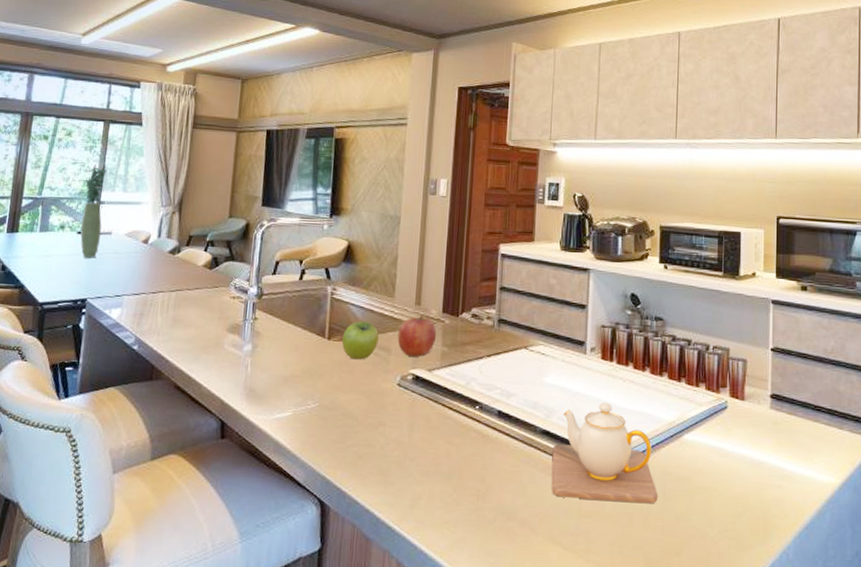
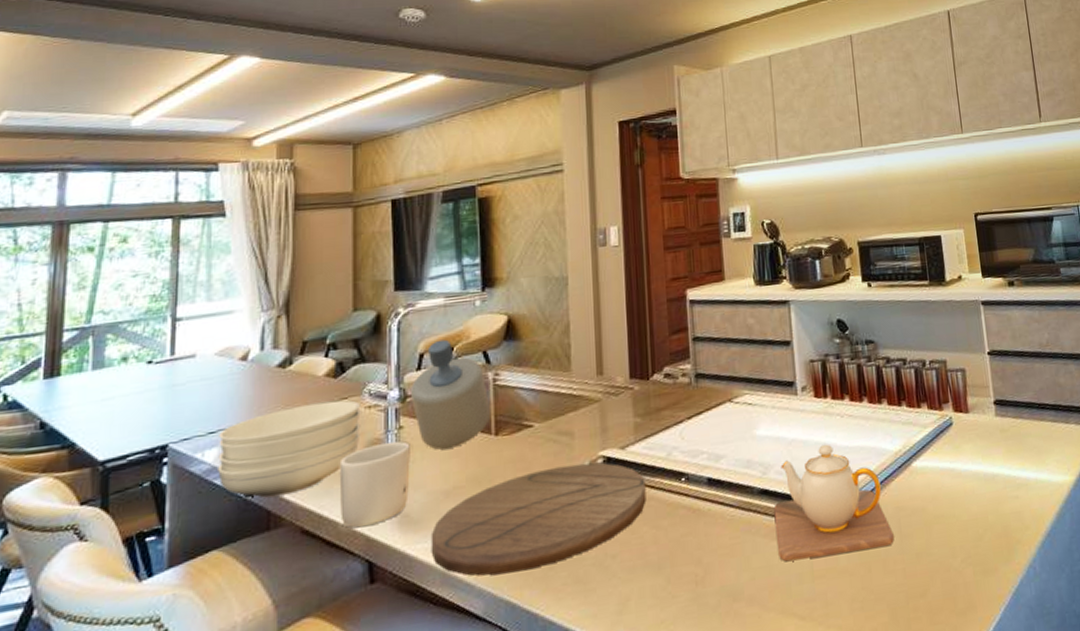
vase: present [80,164,107,258] -> none [152,273,182,393]
bowl: none [119,286,228,355] -> present [218,400,361,498]
mug: none [204,328,262,393] -> present [339,441,410,528]
soap dispenser: none [265,252,327,343] -> present [410,339,491,450]
cutting board: none [268,375,445,455] -> present [430,462,646,575]
fruit: present [341,320,379,360] -> none [512,405,557,454]
fruit: present [397,315,437,357] -> none [580,385,627,436]

